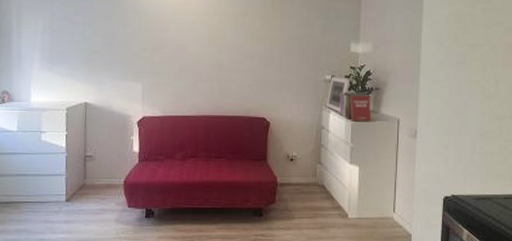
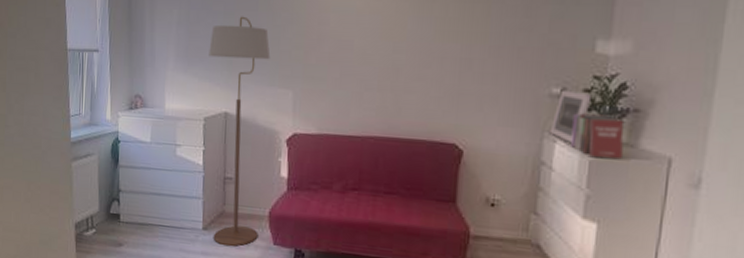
floor lamp: none [70,26,123,214] -> present [209,16,271,247]

